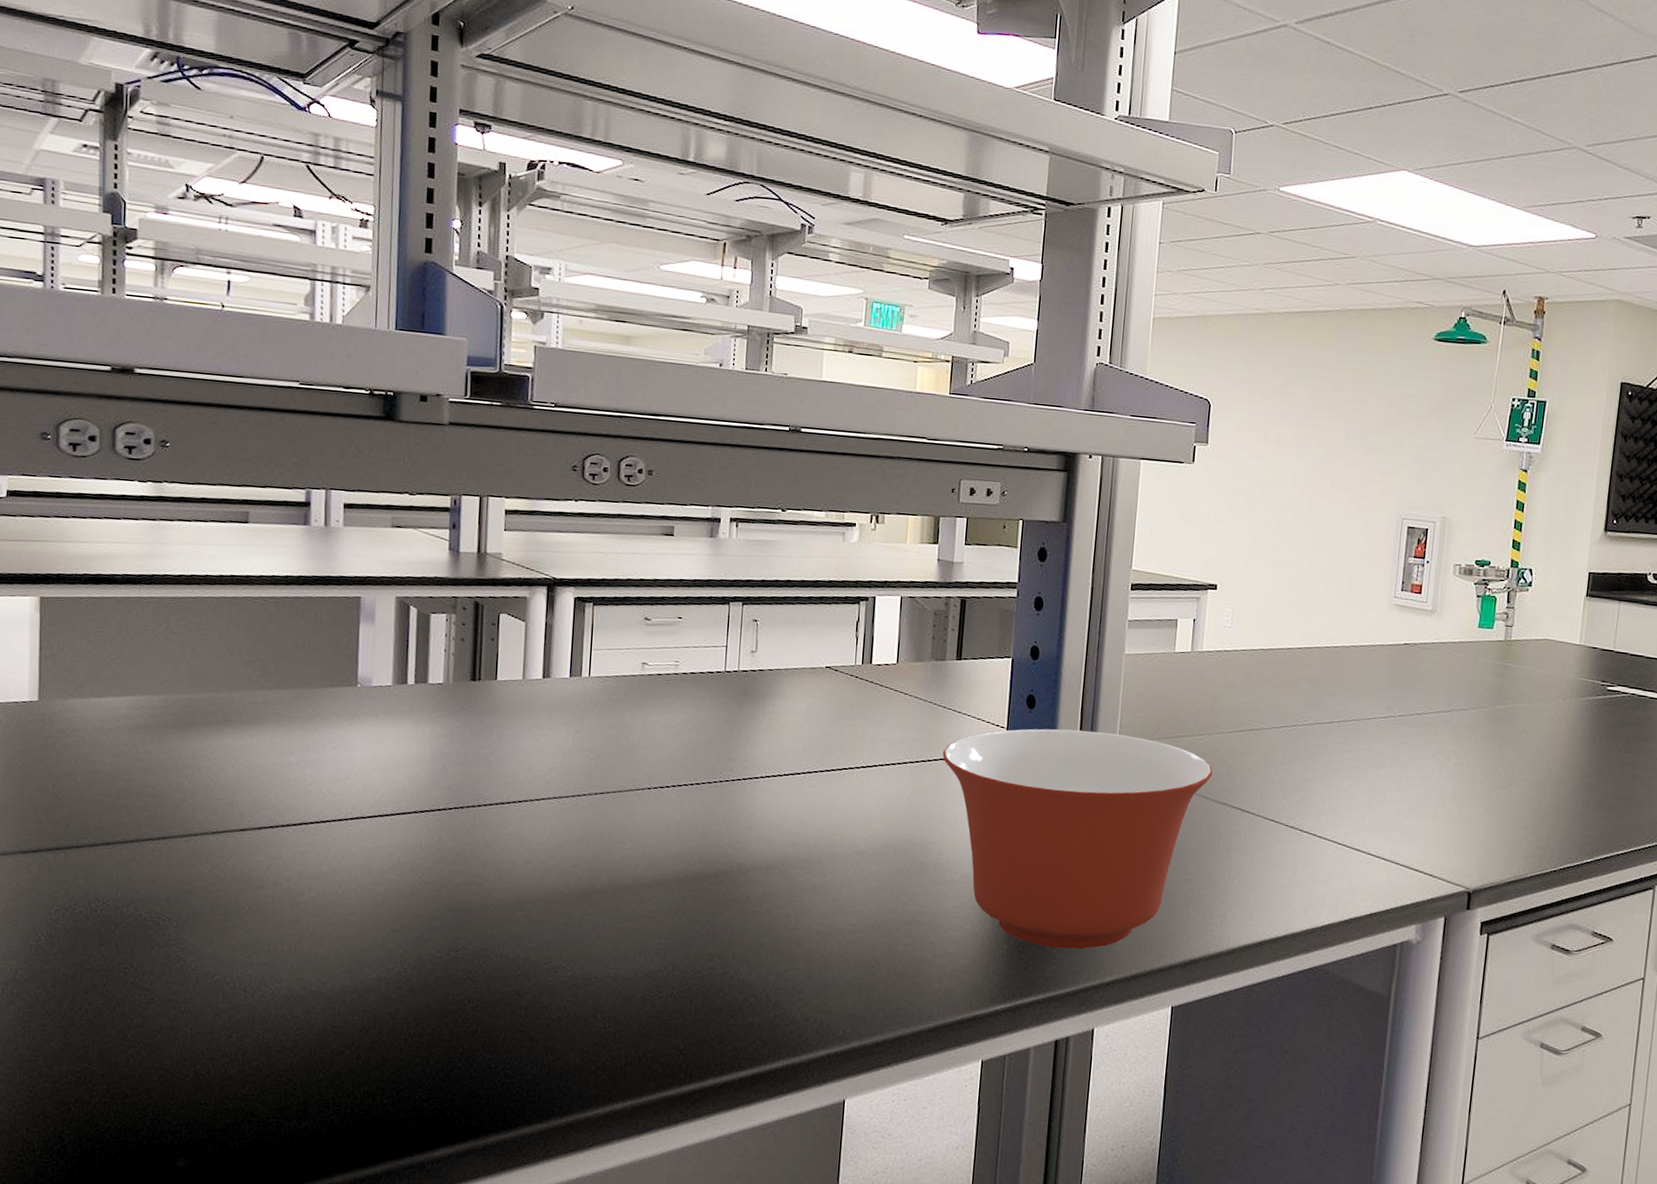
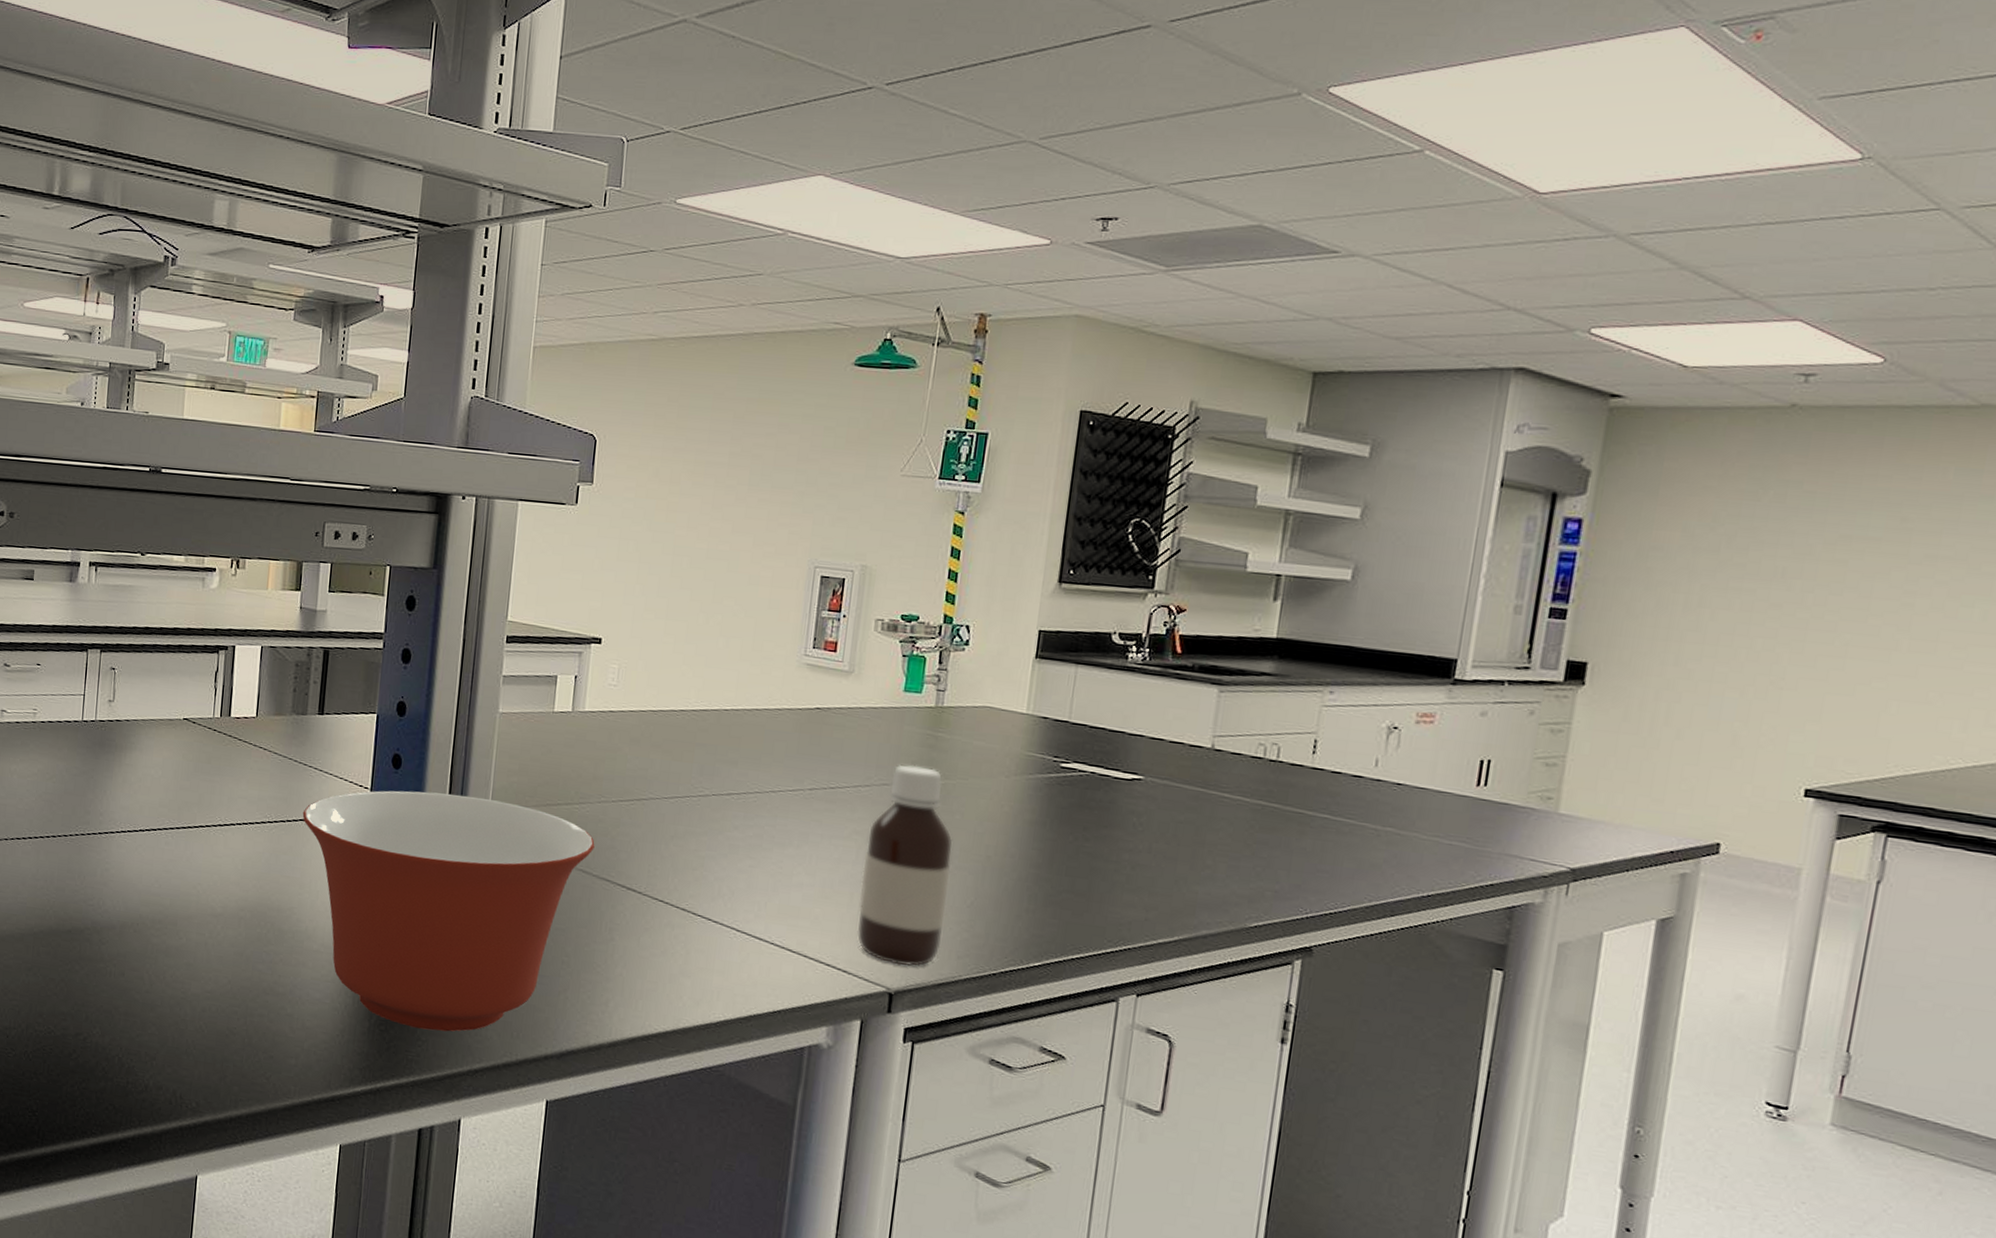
bottle: none [1440,691,1520,868] -> present [857,764,953,967]

